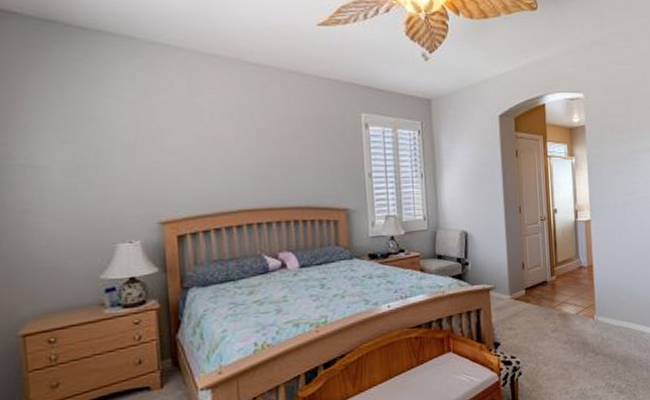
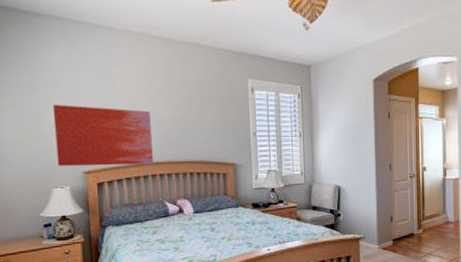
wall art: none [118,140,250,216] -> present [52,104,154,166]

